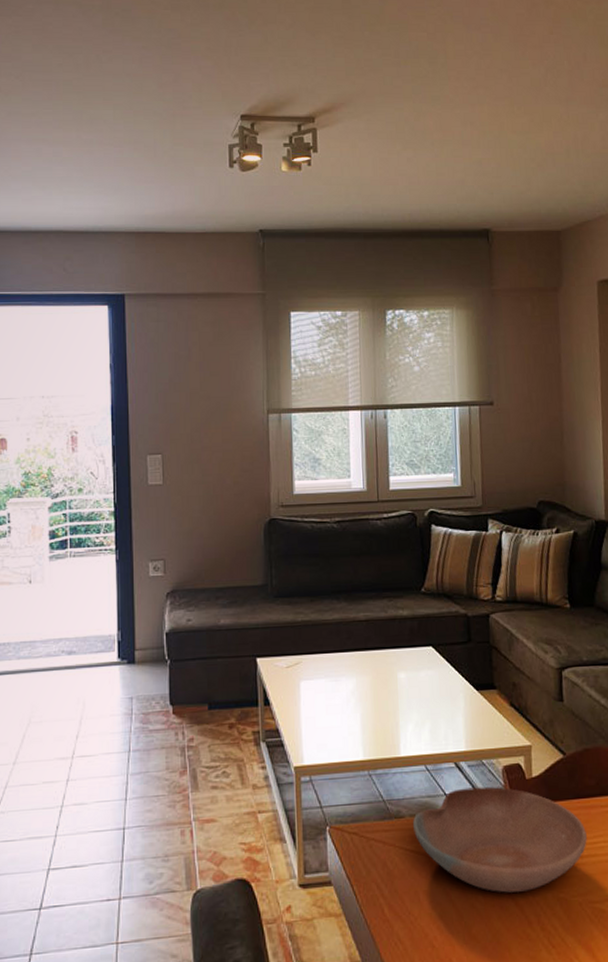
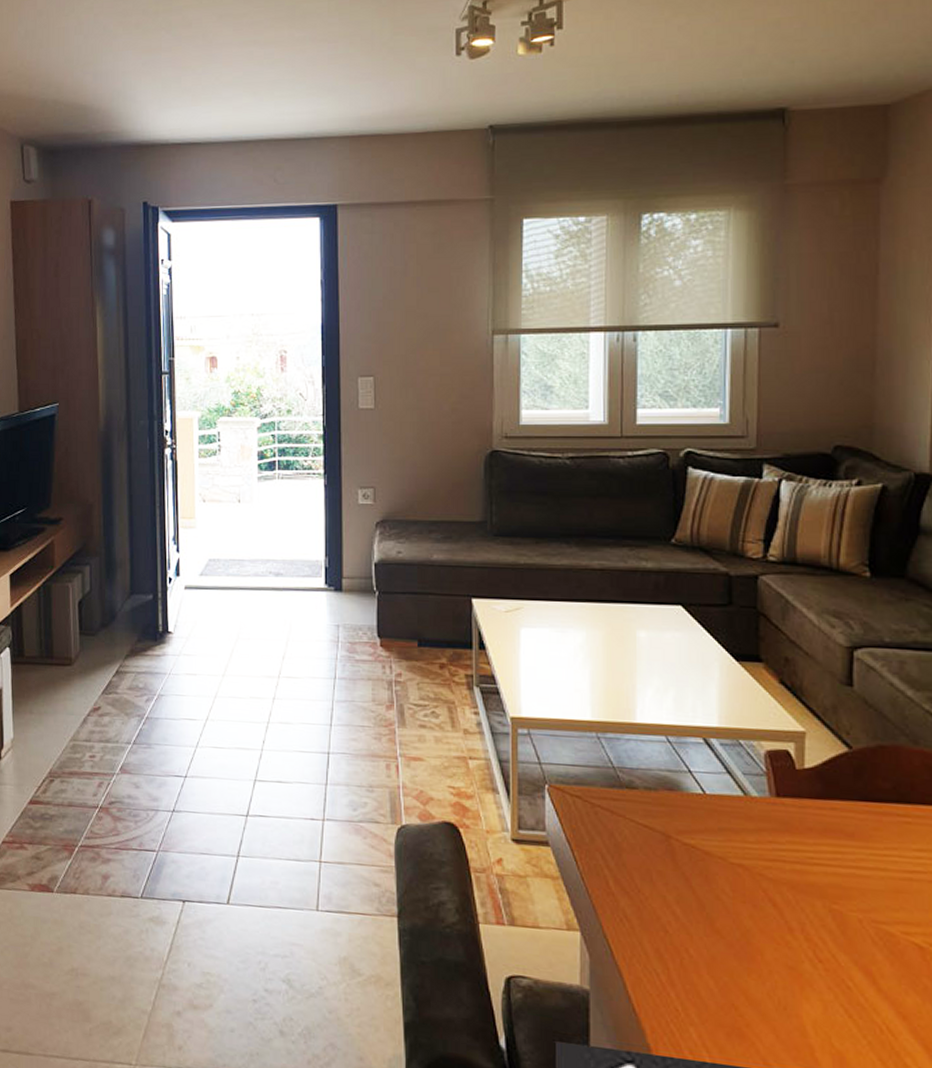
bowl: present [412,786,587,893] -> none [647,767,875,894]

